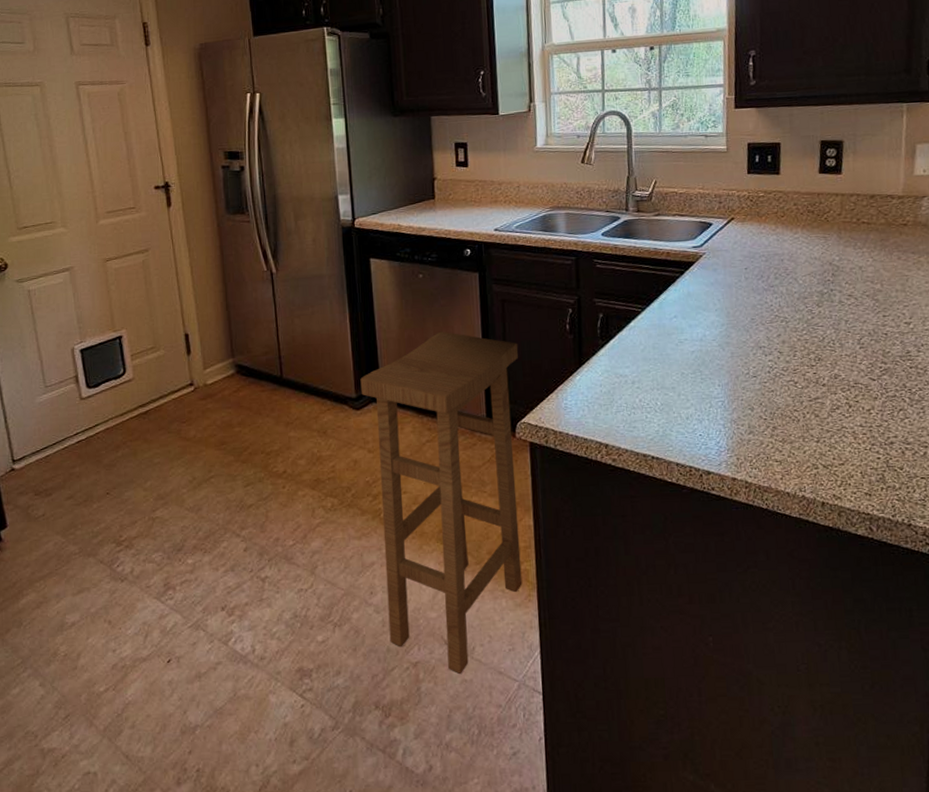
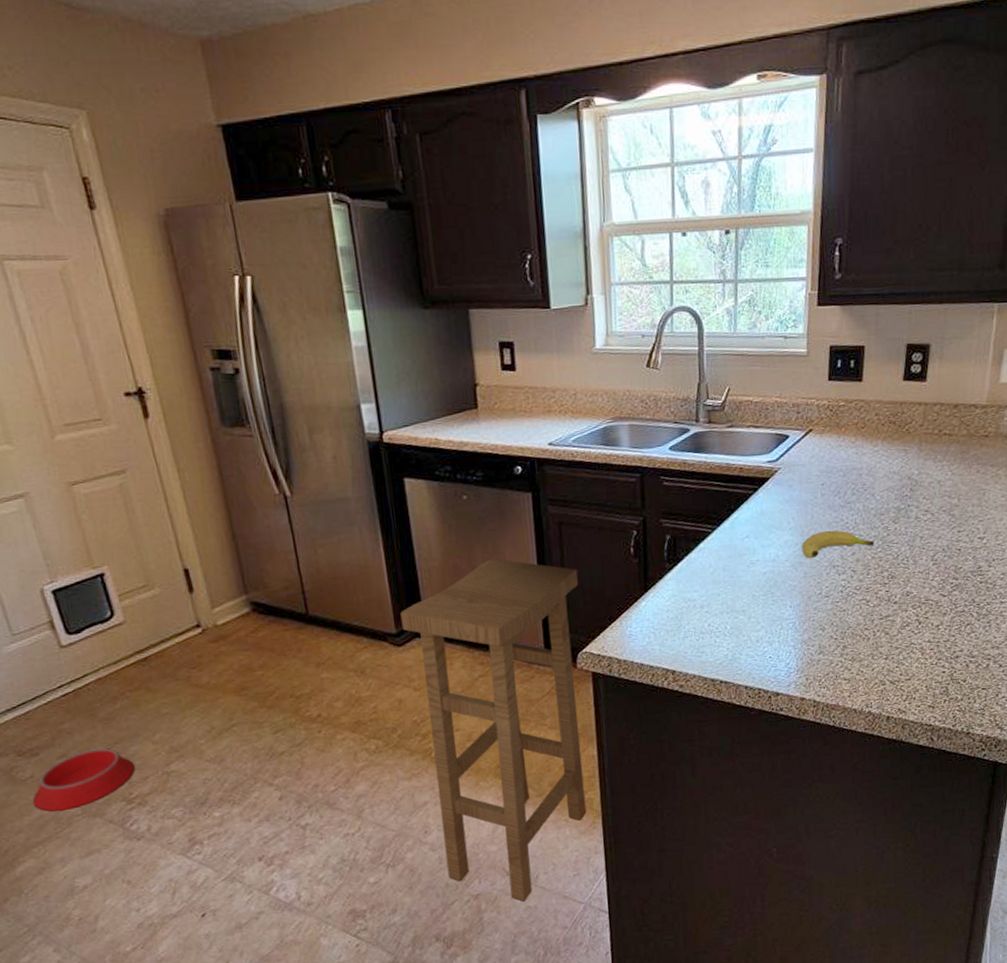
pet bowl: none [41,492,127,549] -> present [32,748,135,812]
fruit: none [728,312,800,340] -> present [802,530,875,559]

